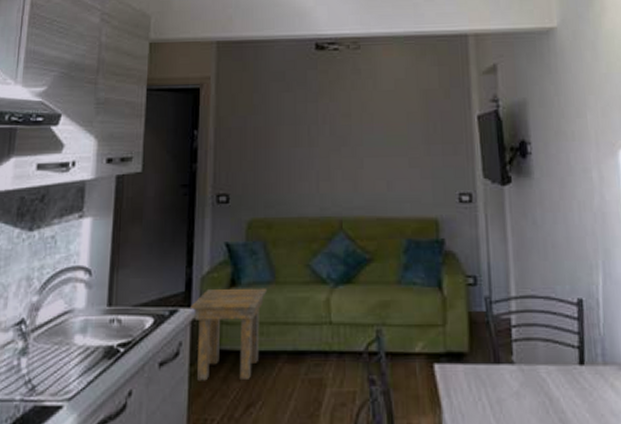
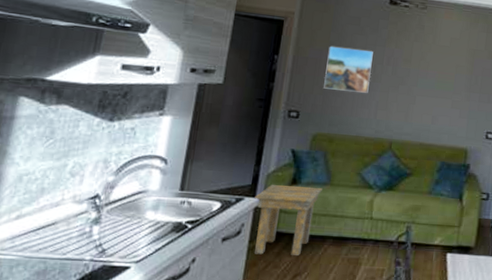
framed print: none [252,109,306,163] -> present [323,45,373,93]

